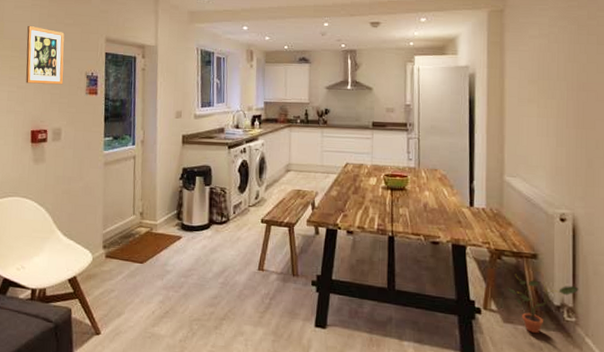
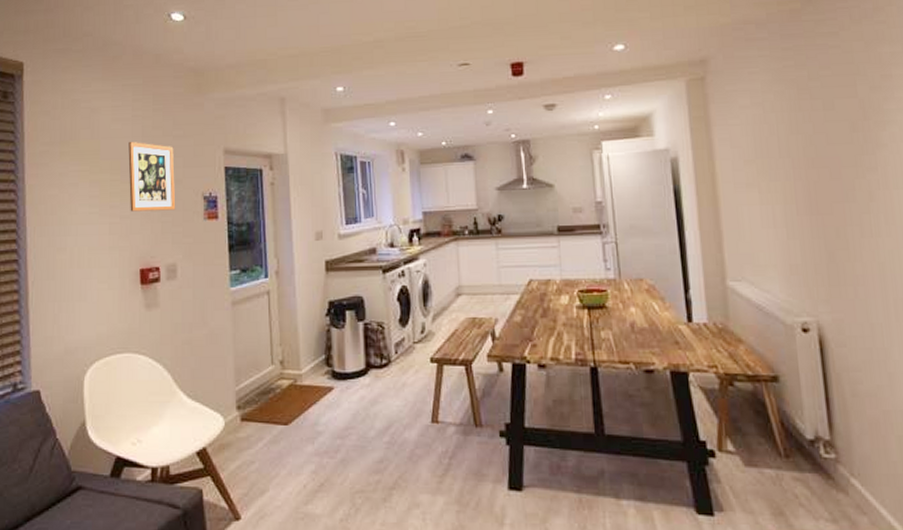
potted plant: present [506,274,579,333] -> none [744,403,835,477]

